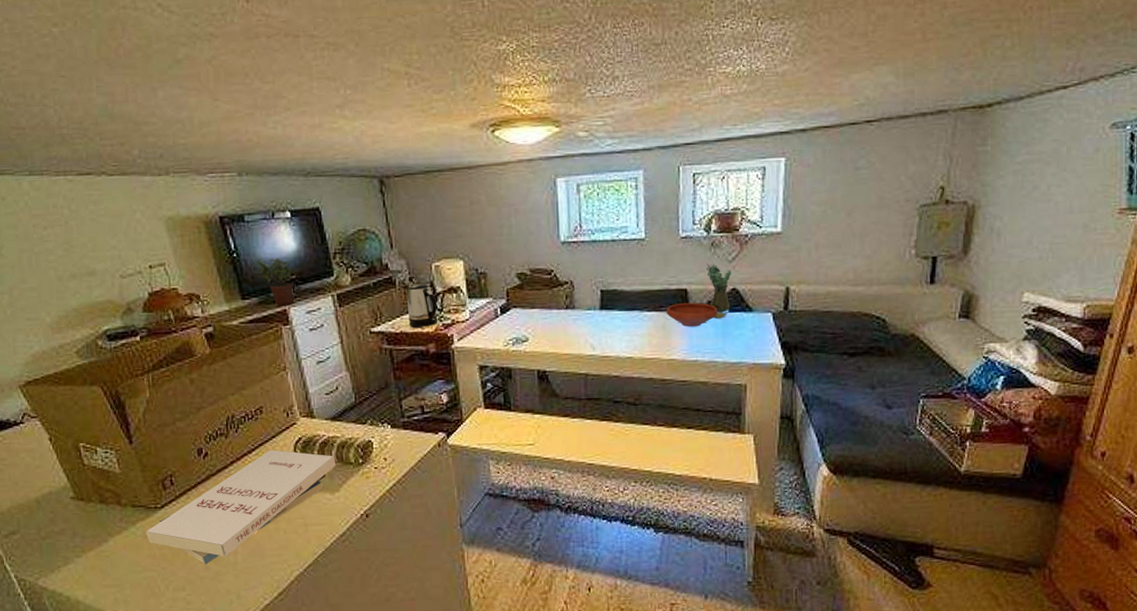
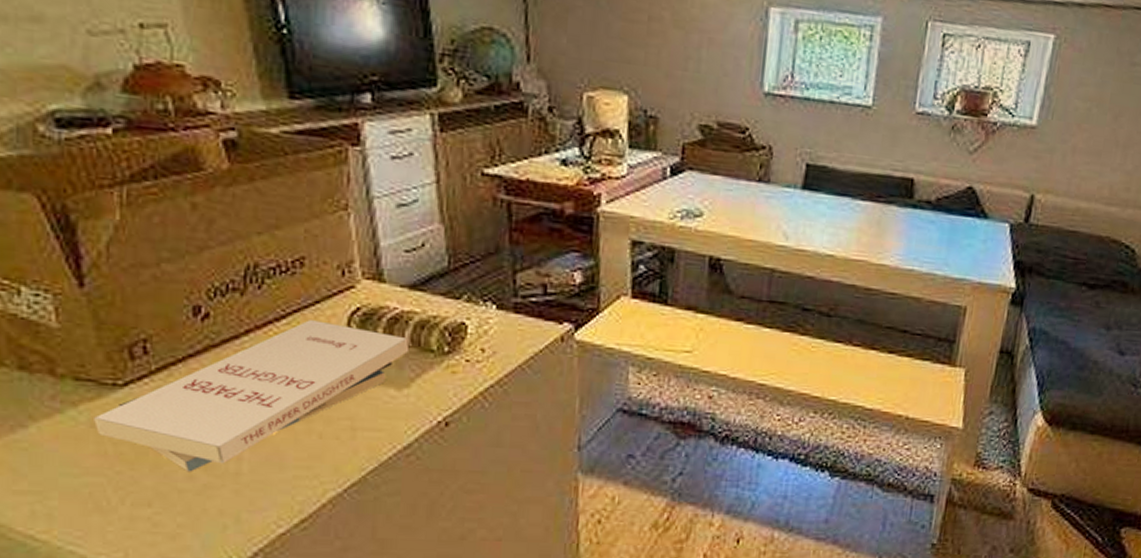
potted plant: present [254,258,295,306] -> none [314,43,374,119]
kettle: present [406,283,438,328] -> none [540,117,584,179]
bowl: present [666,303,718,327] -> none [884,195,947,229]
vase: present [706,263,732,318] -> none [938,150,971,222]

